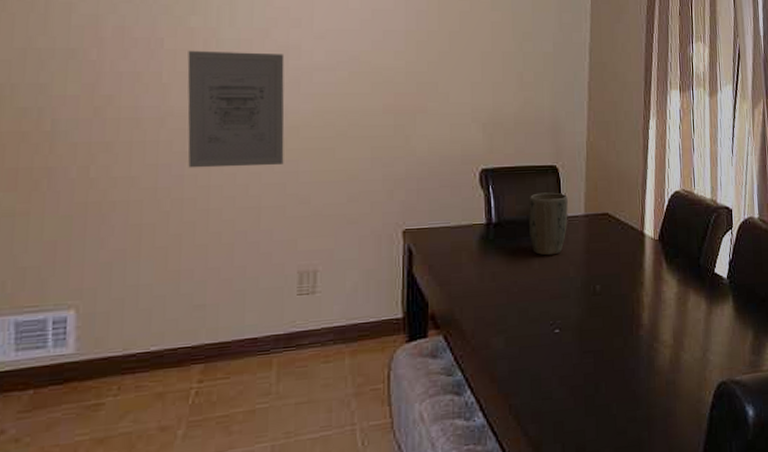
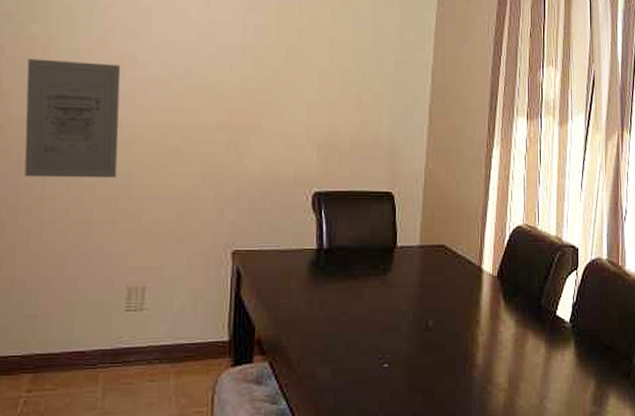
plant pot: present [529,192,568,256] -> none [361,220,403,286]

